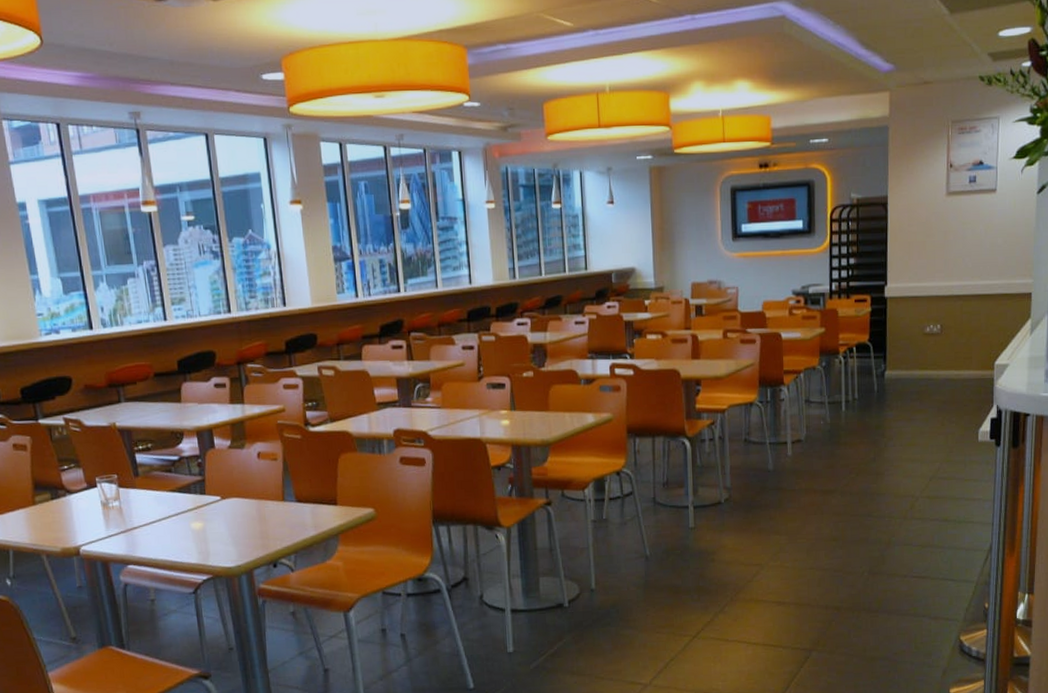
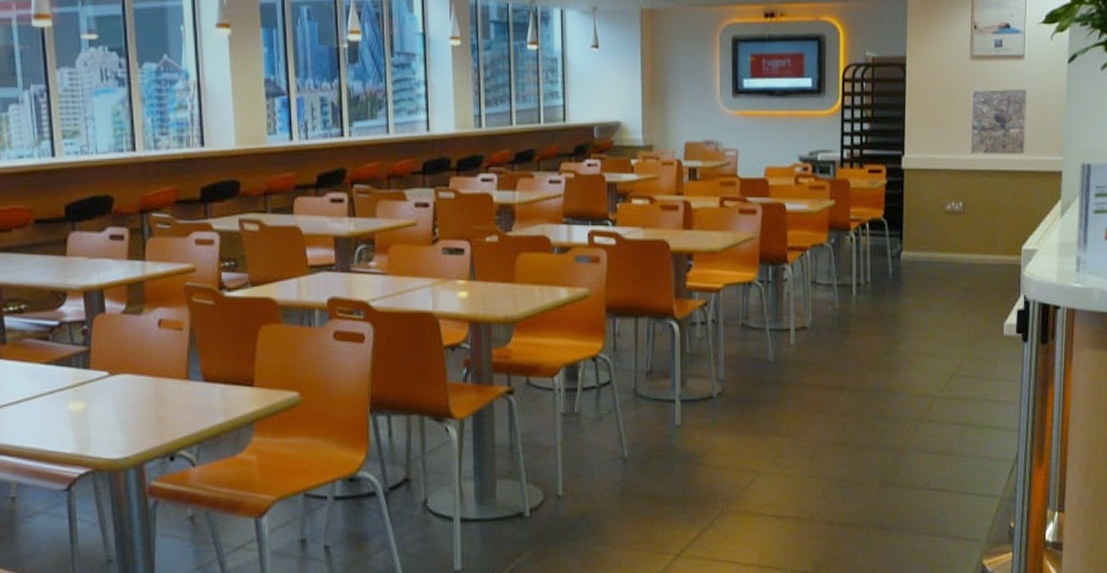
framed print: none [947,219,1000,282] -> present [970,88,1028,155]

